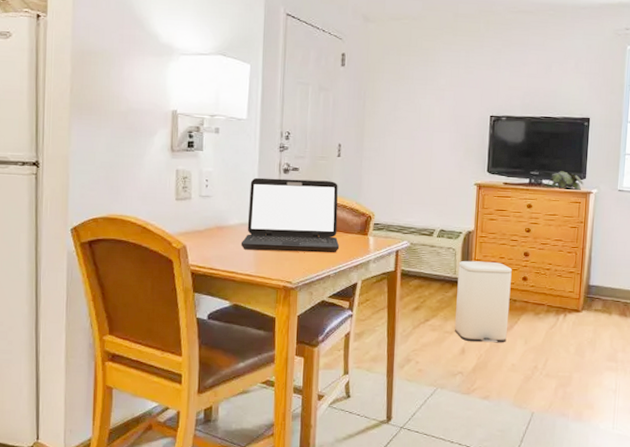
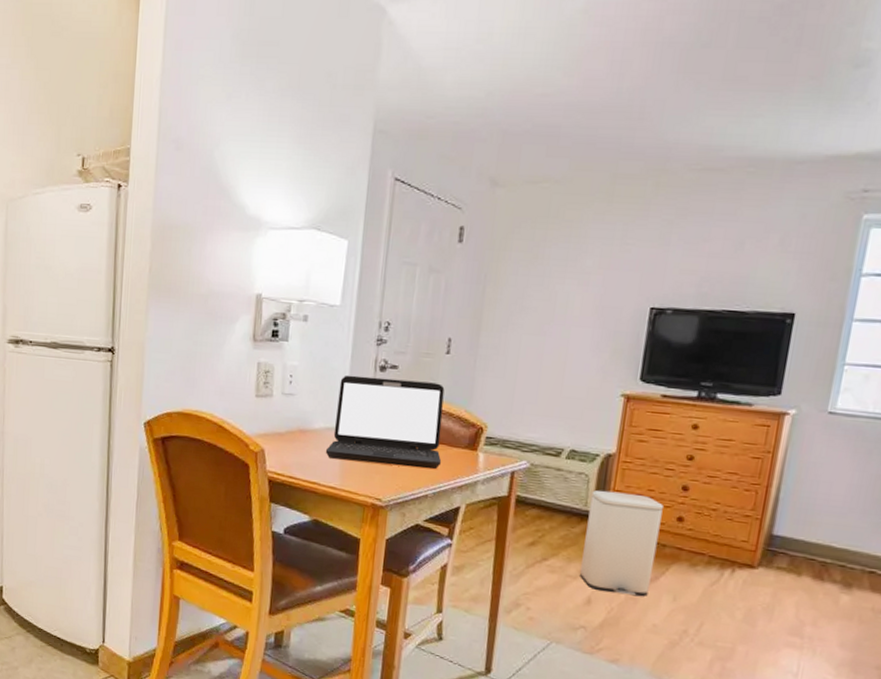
plant: present [548,171,584,190] -> none [725,383,778,409]

